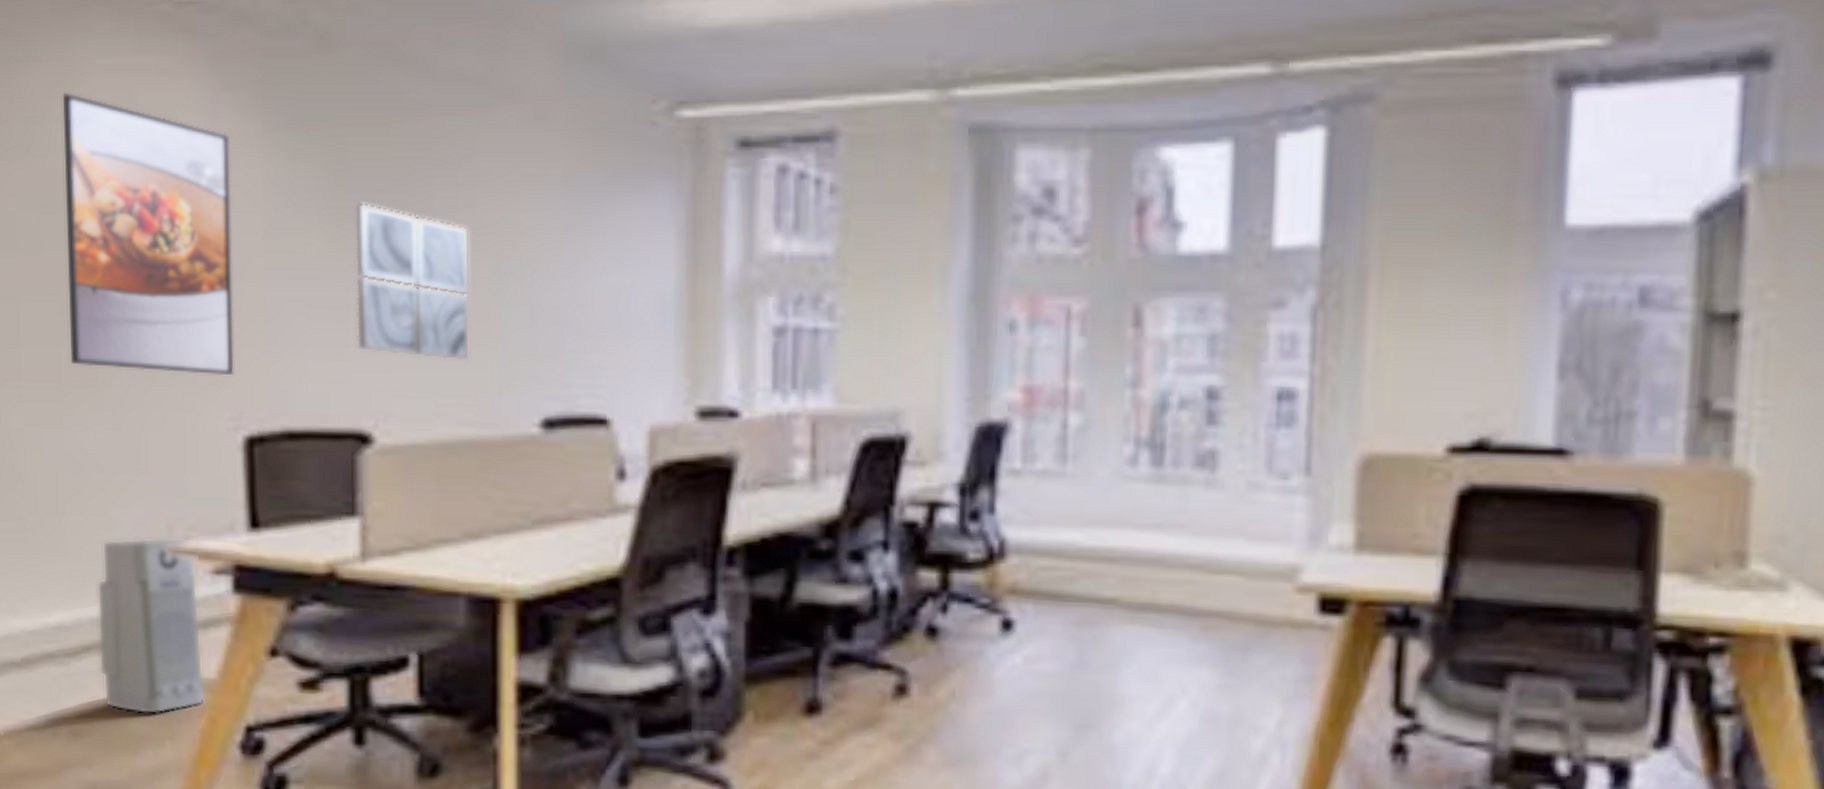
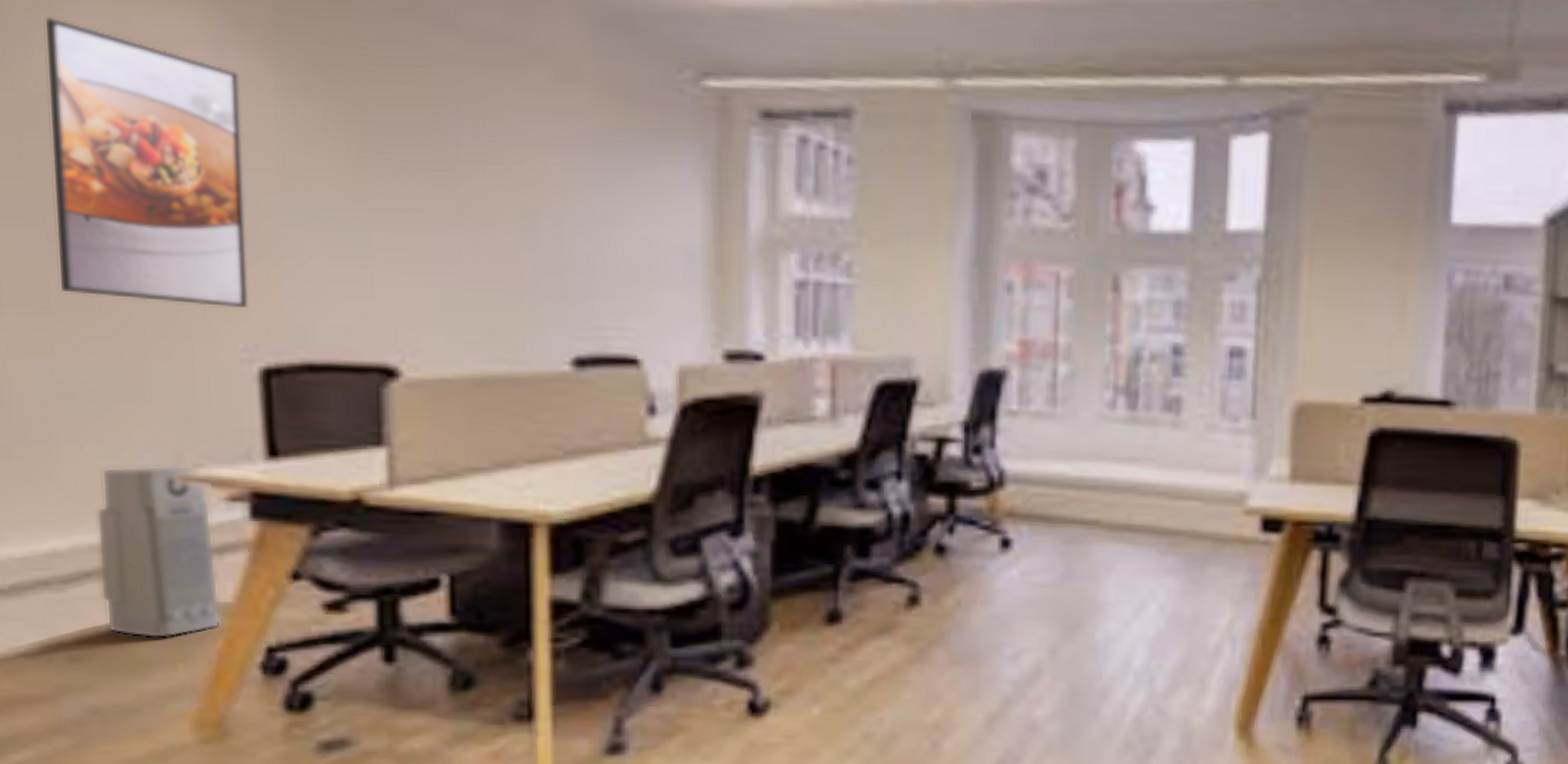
wall art: present [356,202,470,361] -> none [378,147,500,302]

